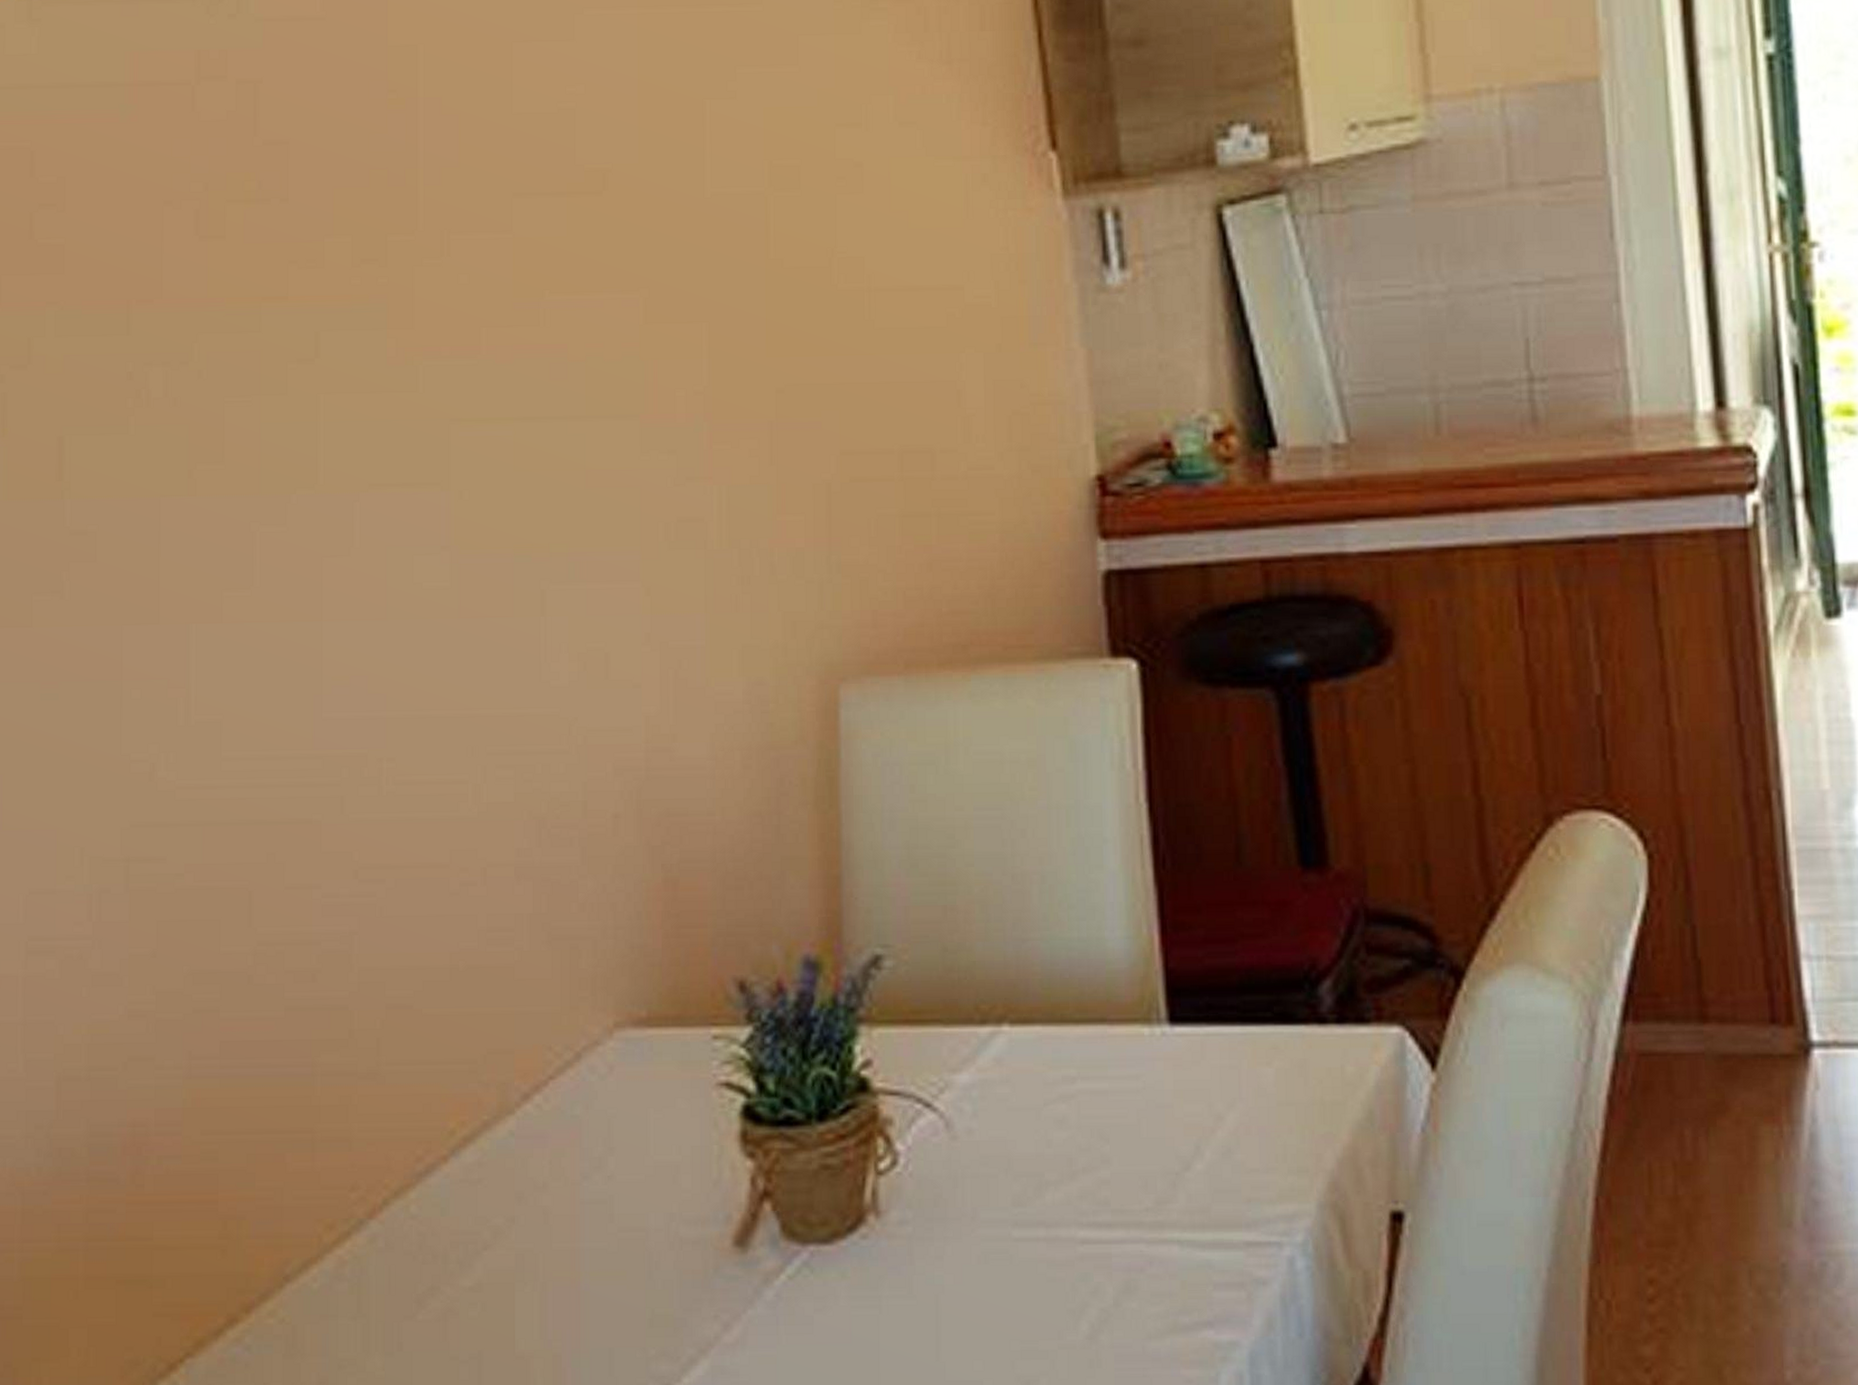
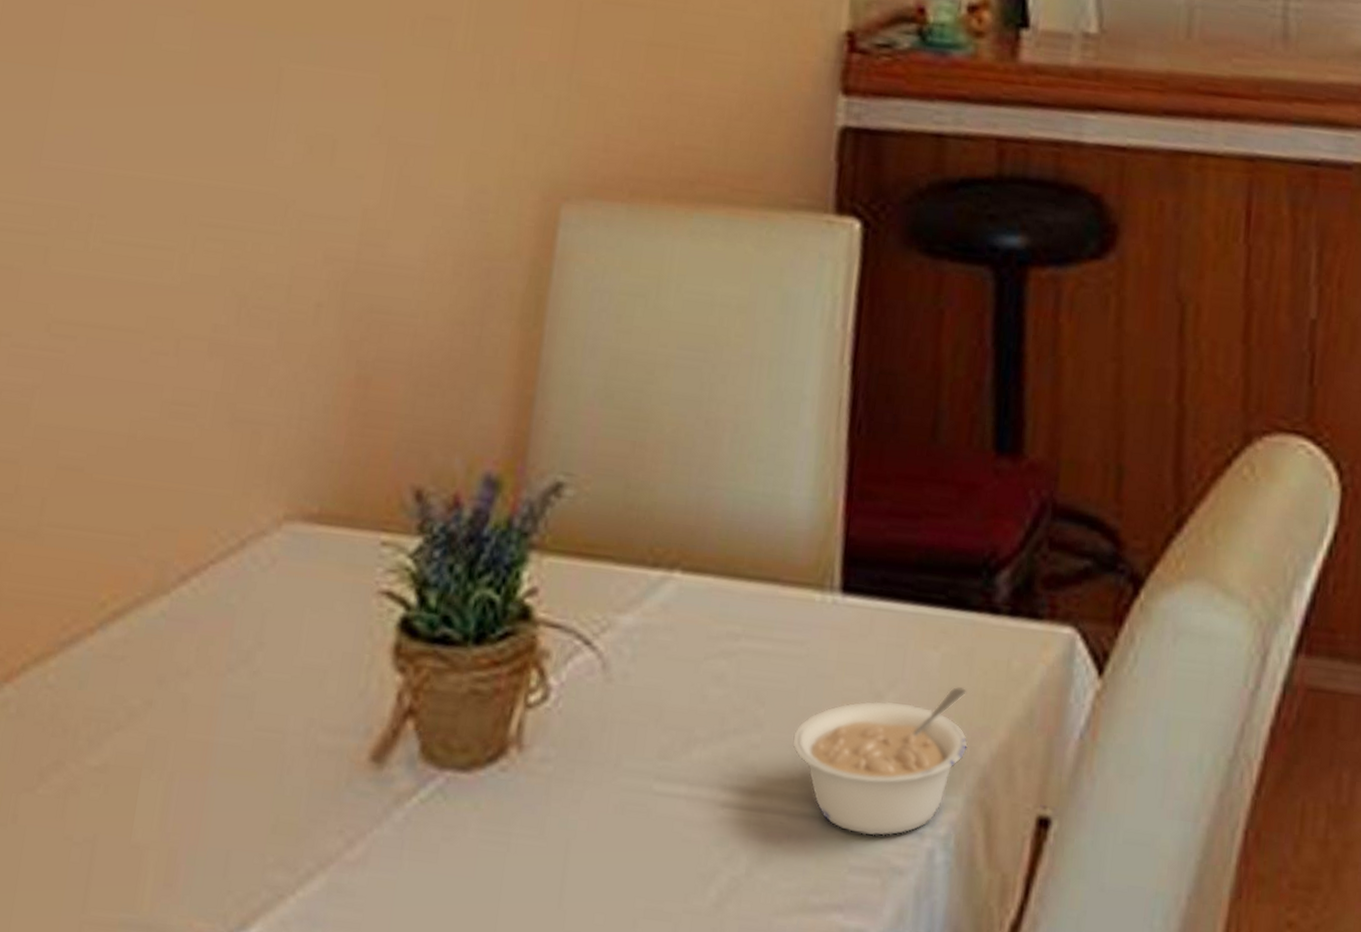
legume: none [1141,1099,1313,1252] -> present [793,687,968,836]

